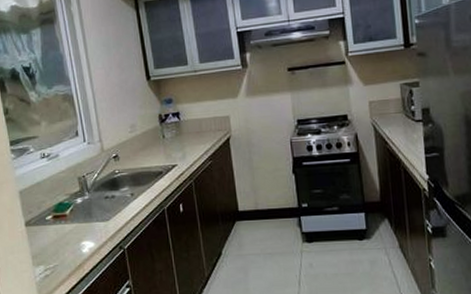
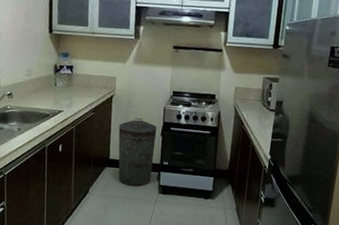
trash can: none [242,158,291,239] -> present [118,118,157,187]

